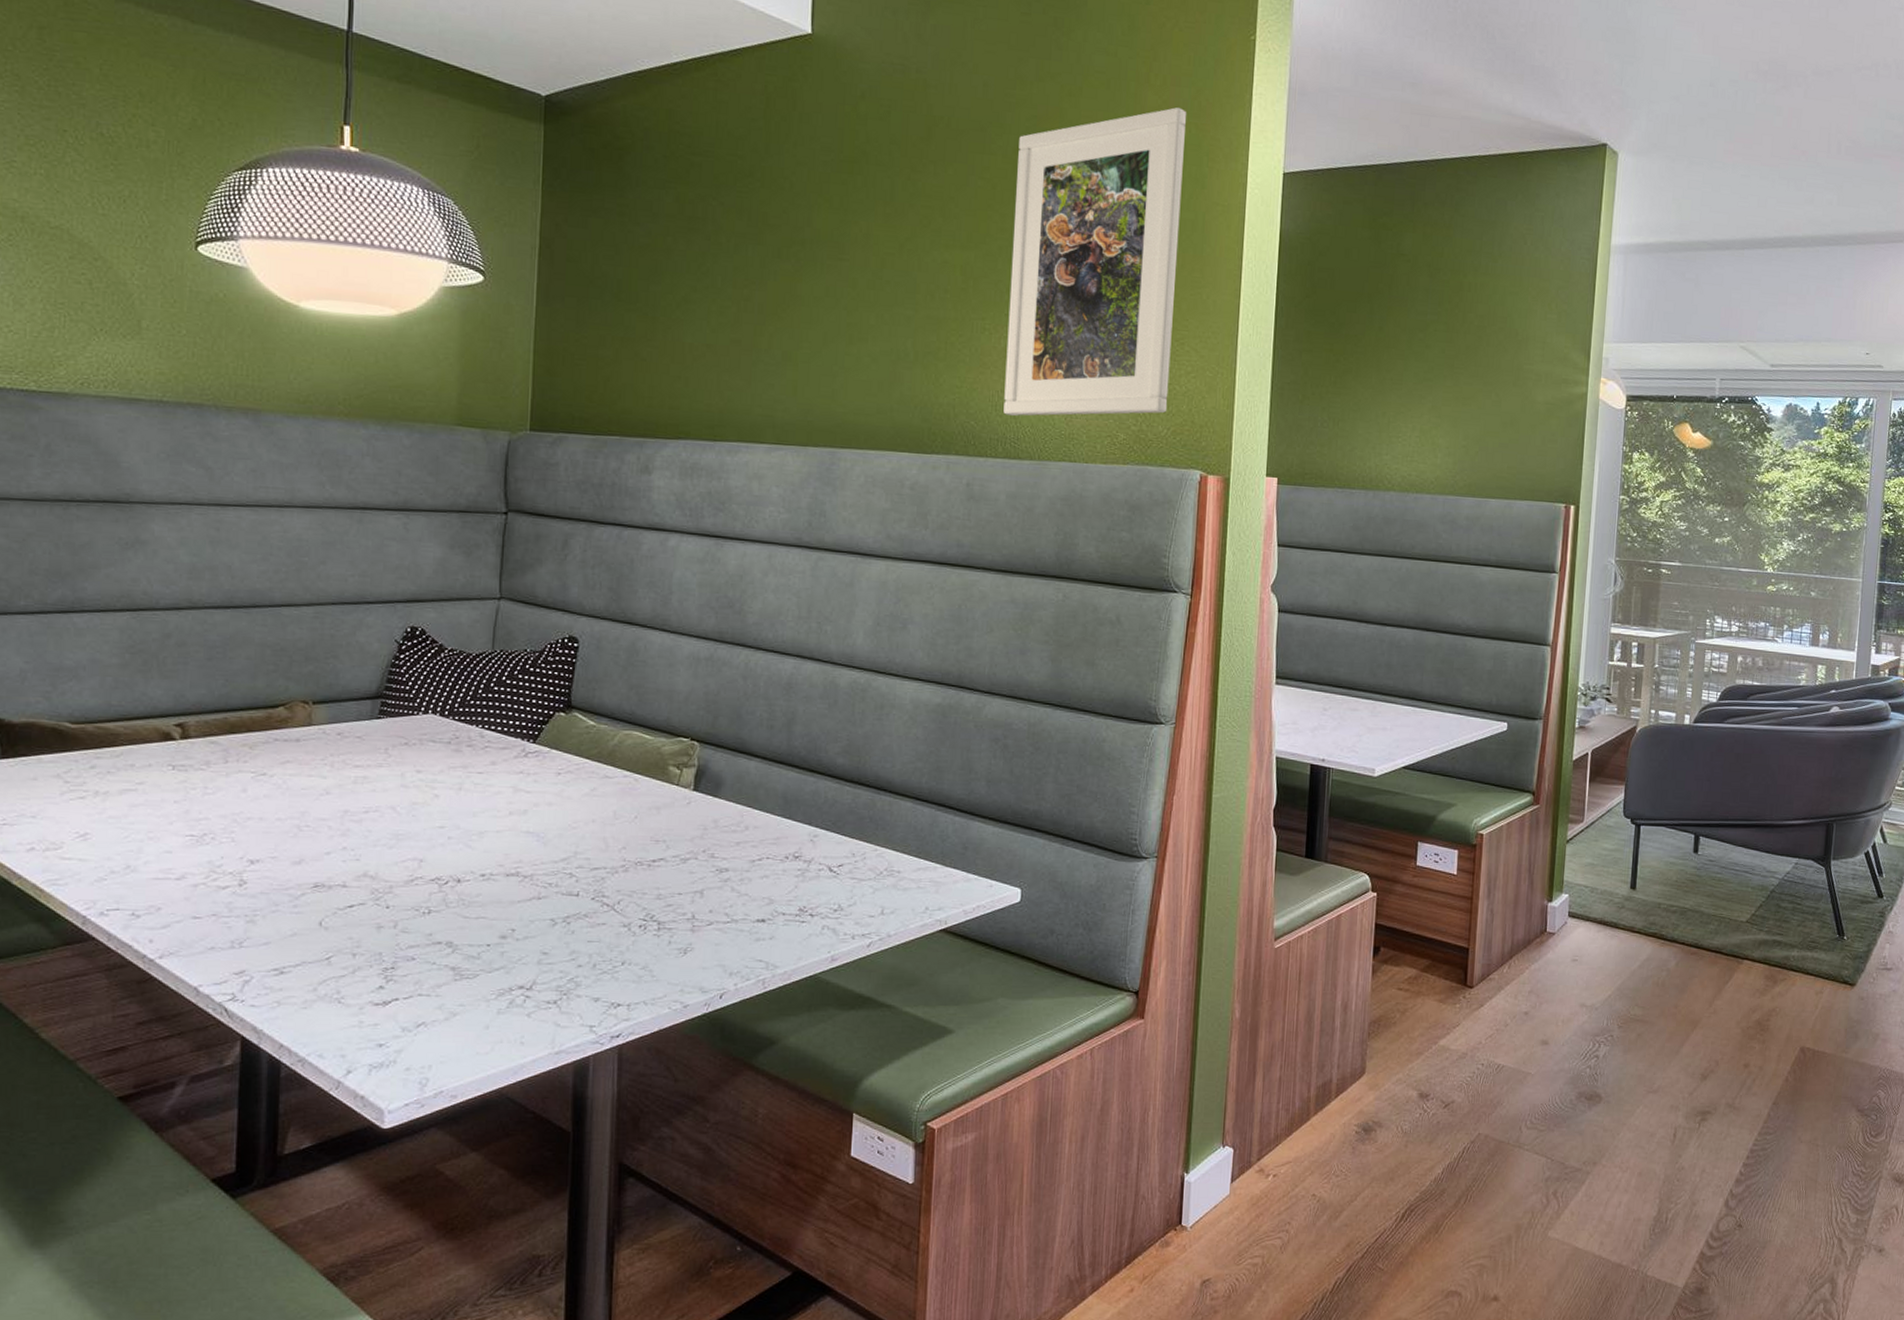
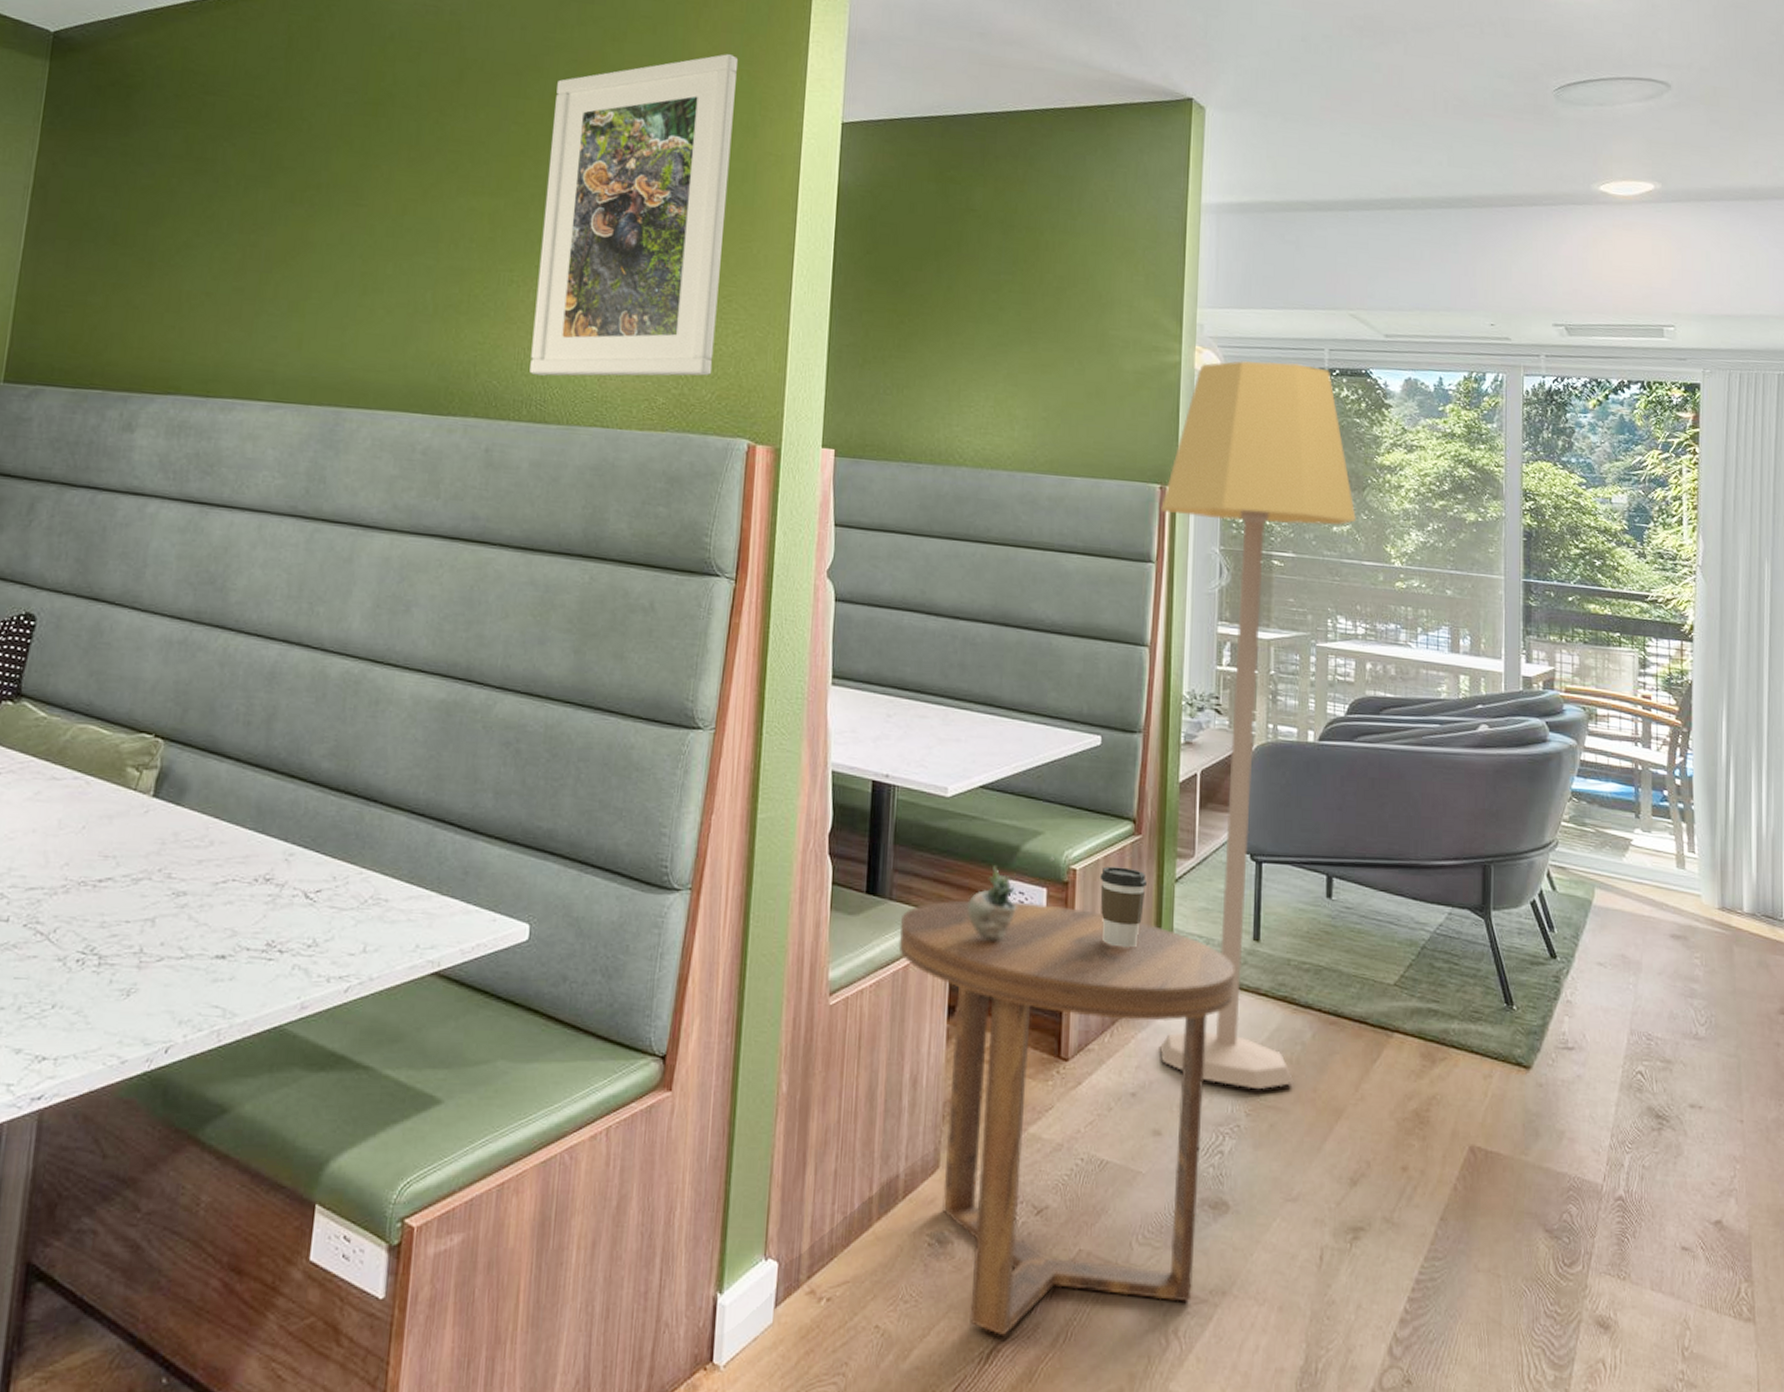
side table: none [1332,861,1613,1200] -> present [898,900,1234,1337]
succulent plant: none [1390,824,1465,894] -> present [967,857,1054,941]
coffee cup: none [1503,831,1542,897] -> present [1099,866,1147,948]
lamp: none [1549,390,1736,1007] -> present [1160,360,1356,1090]

